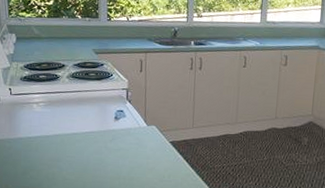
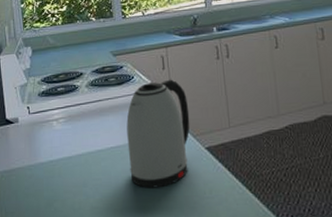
kettle: none [101,81,160,169] -> present [126,79,190,188]

